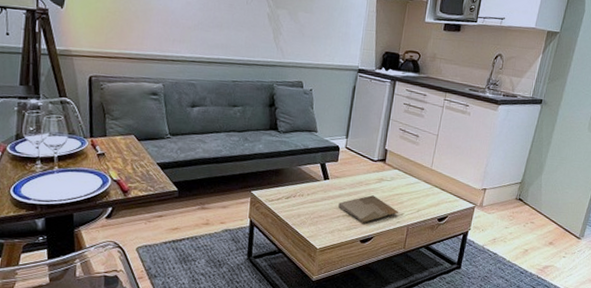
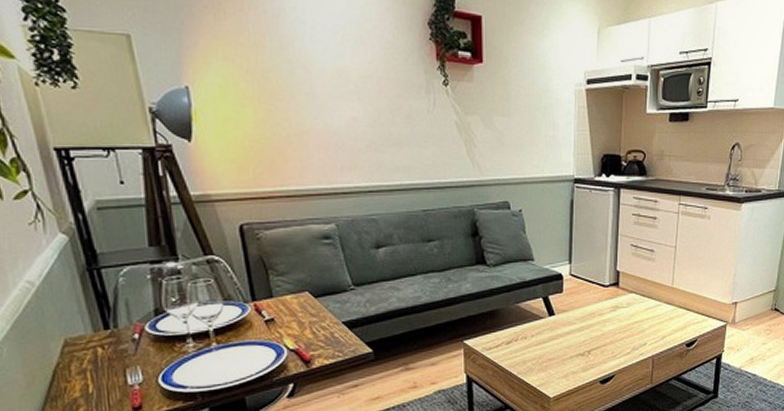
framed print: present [338,195,399,223] -> none [570,327,641,361]

